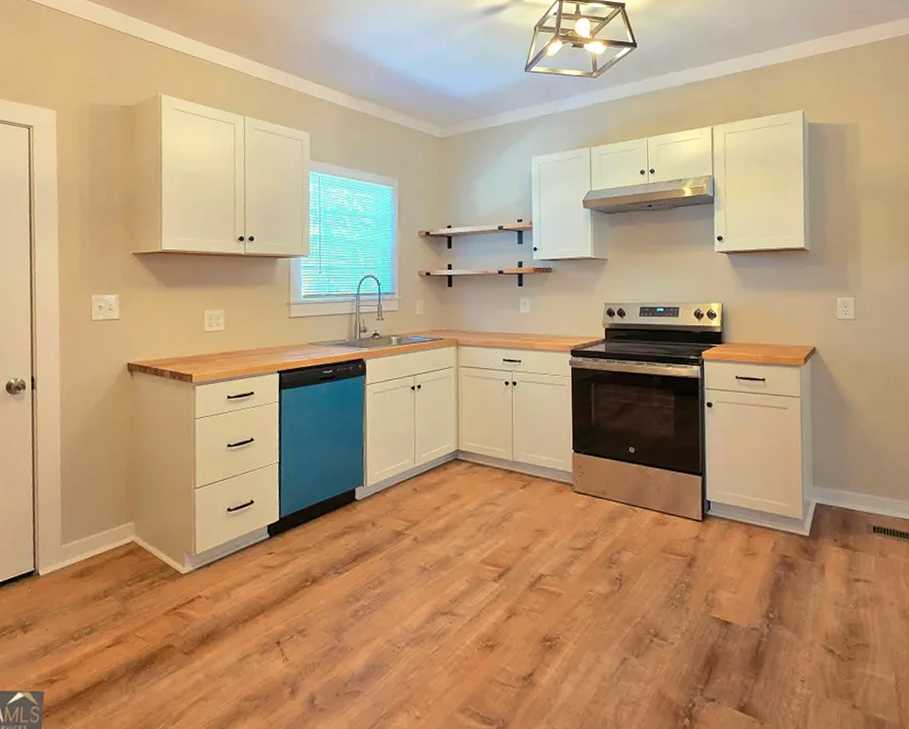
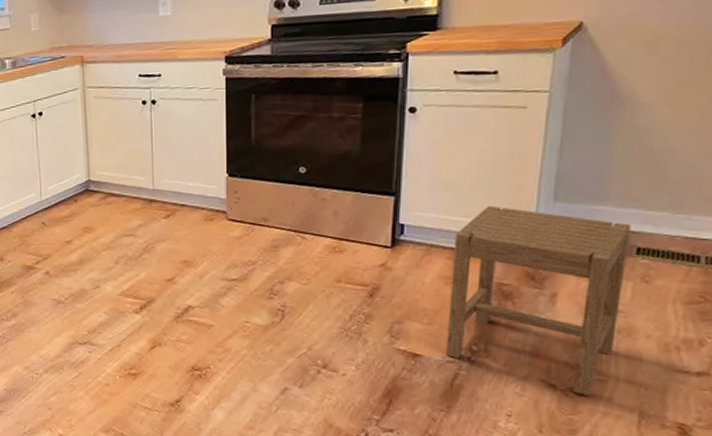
stool: none [748,487,869,661] -> present [446,205,631,396]

